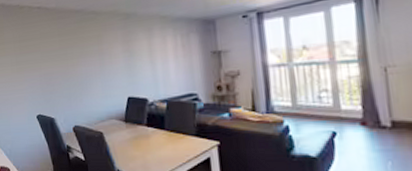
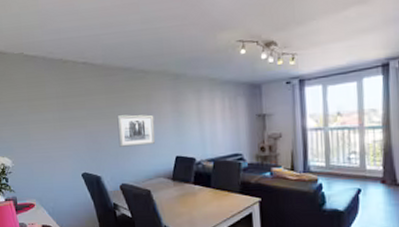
wall art: none [69,55,107,89] -> present [117,115,156,147]

